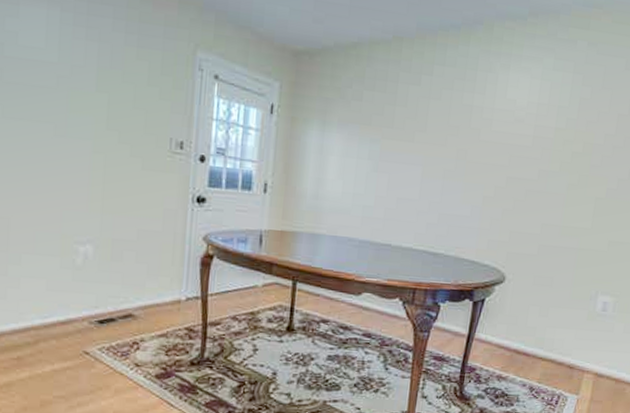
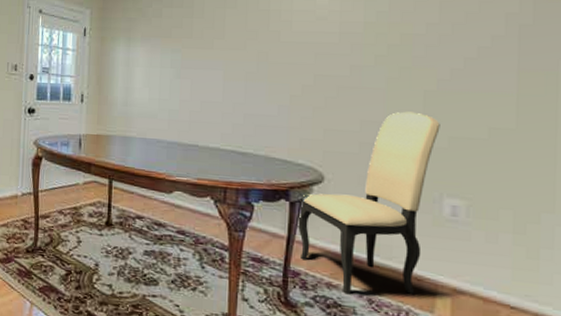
dining chair: none [477,216,604,385] -> present [296,111,440,295]

